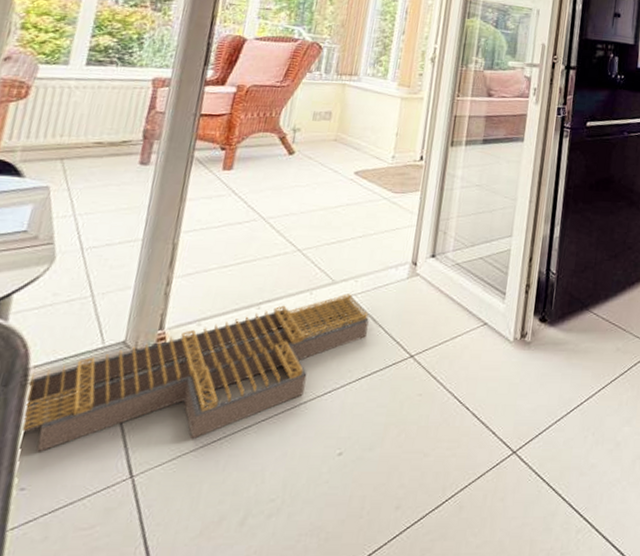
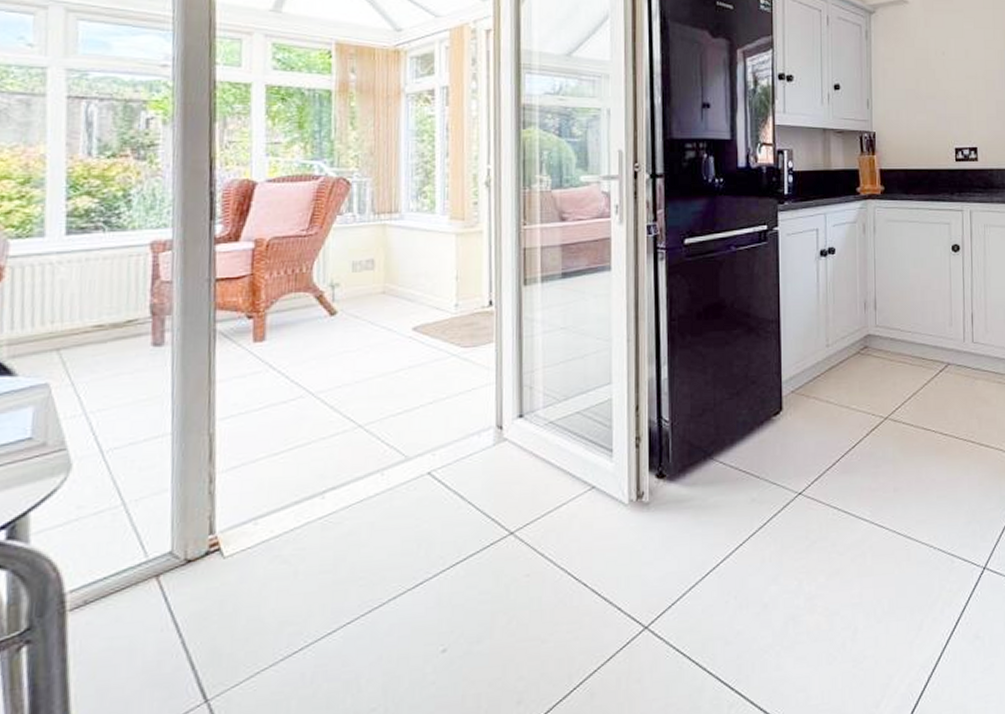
architectural model: present [20,294,369,452] -> none [65,470,455,686]

